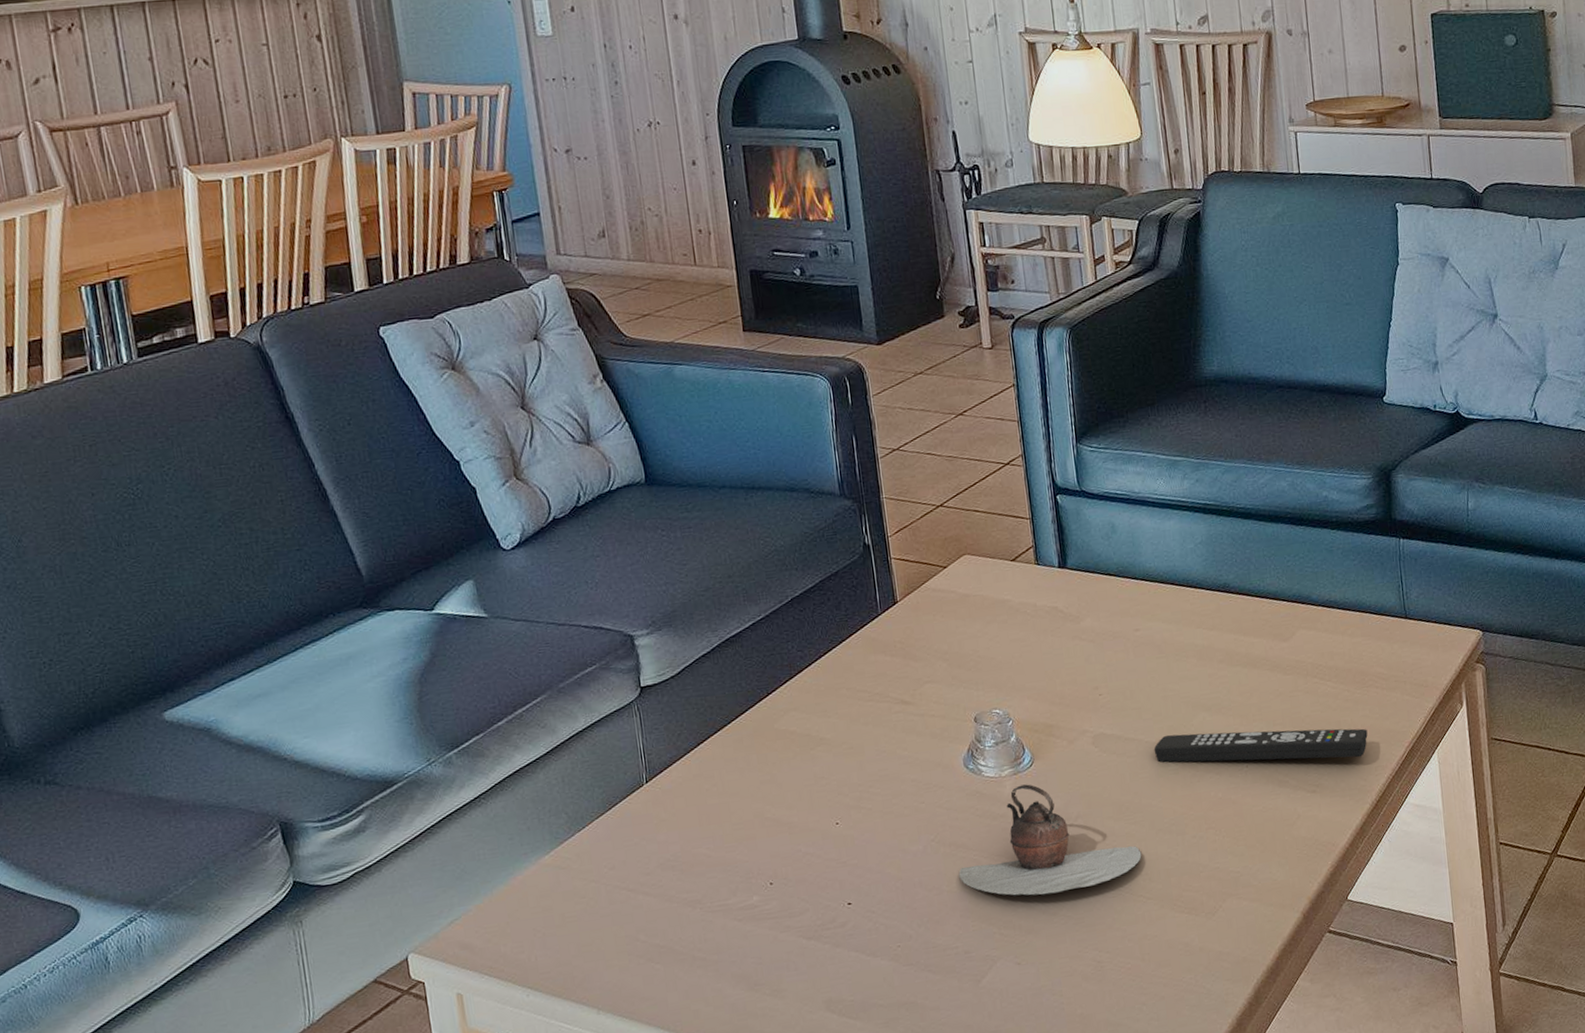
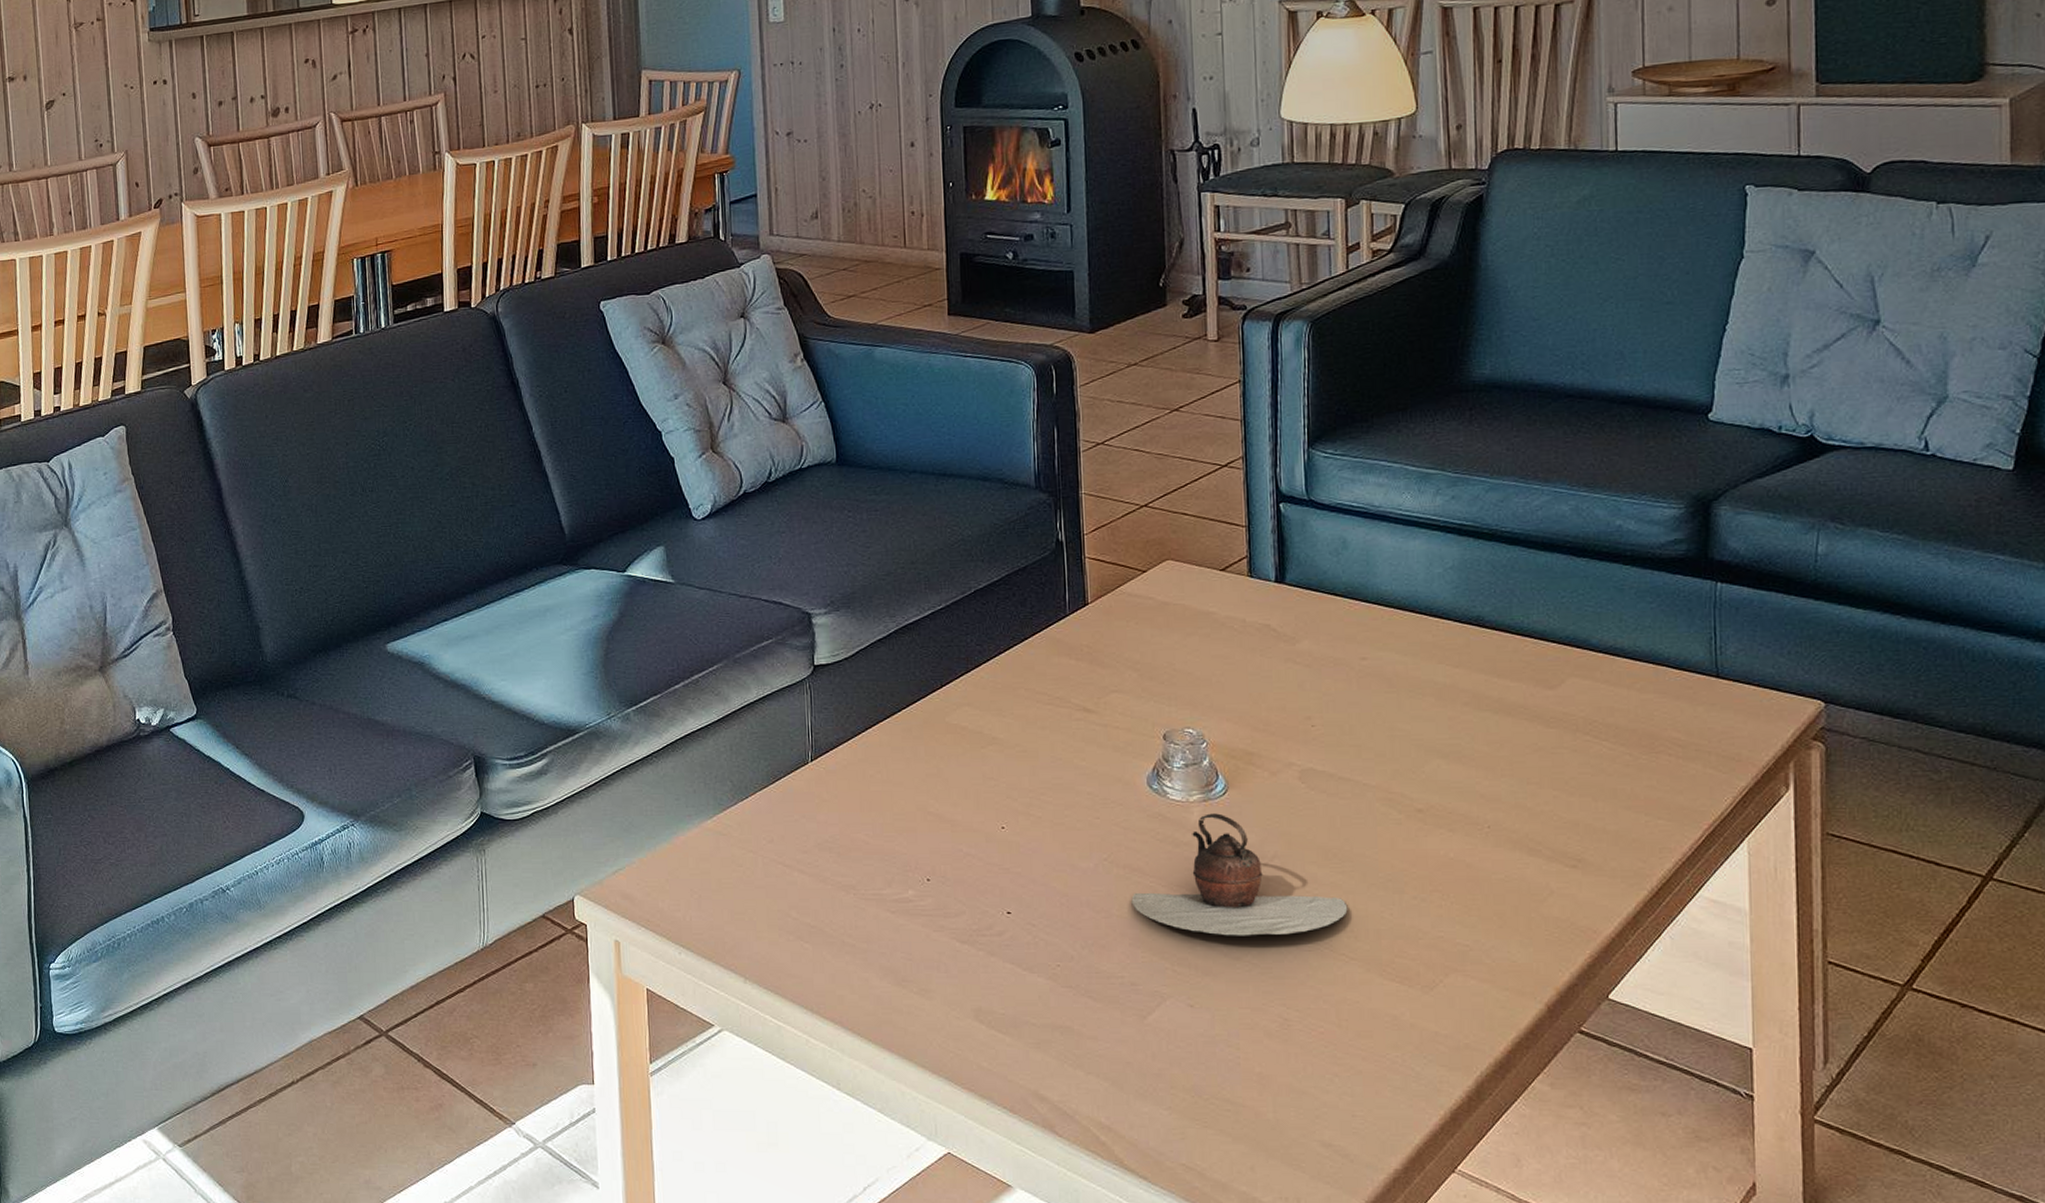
remote control: present [1153,728,1368,763] -> none [1373,779,1652,834]

